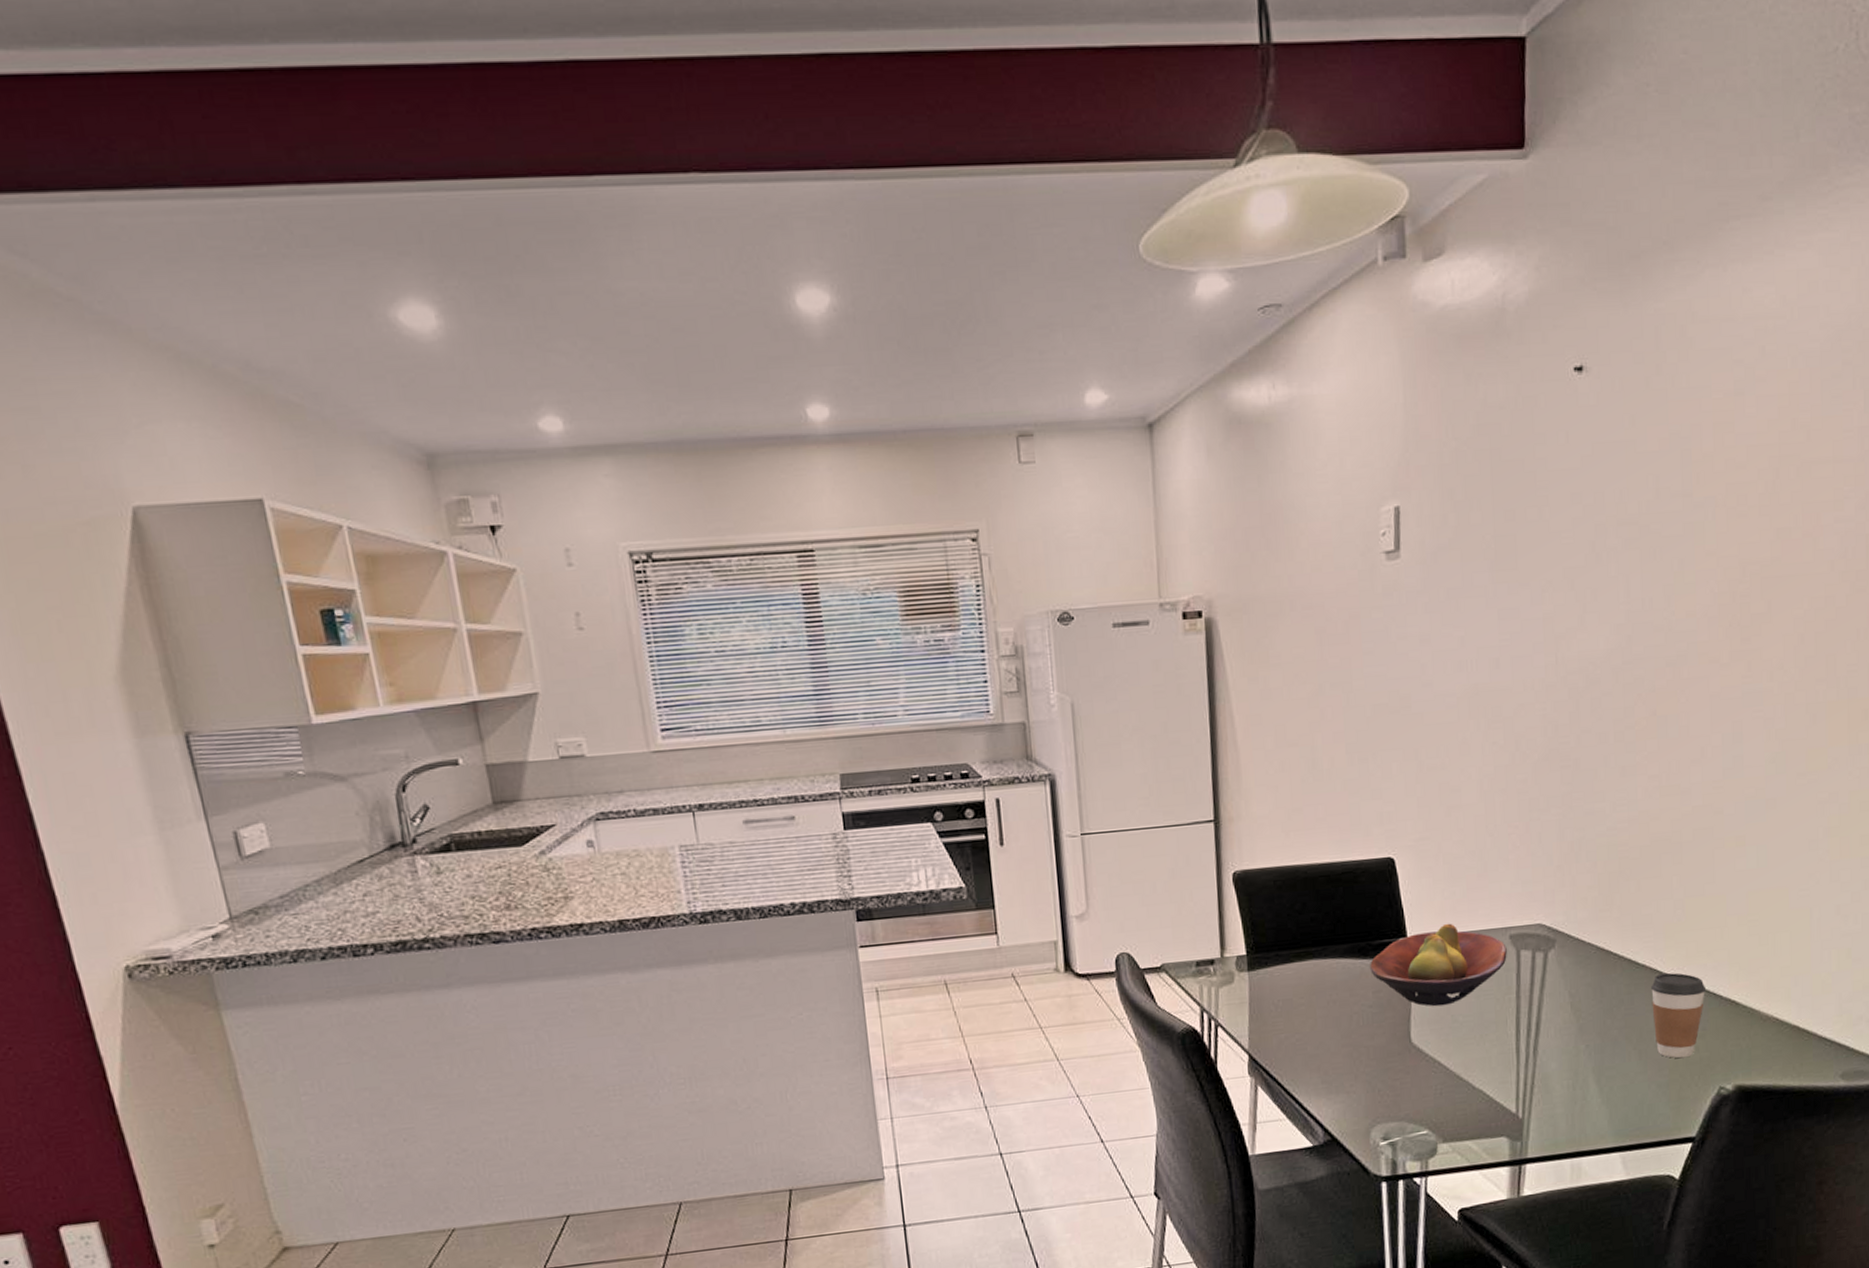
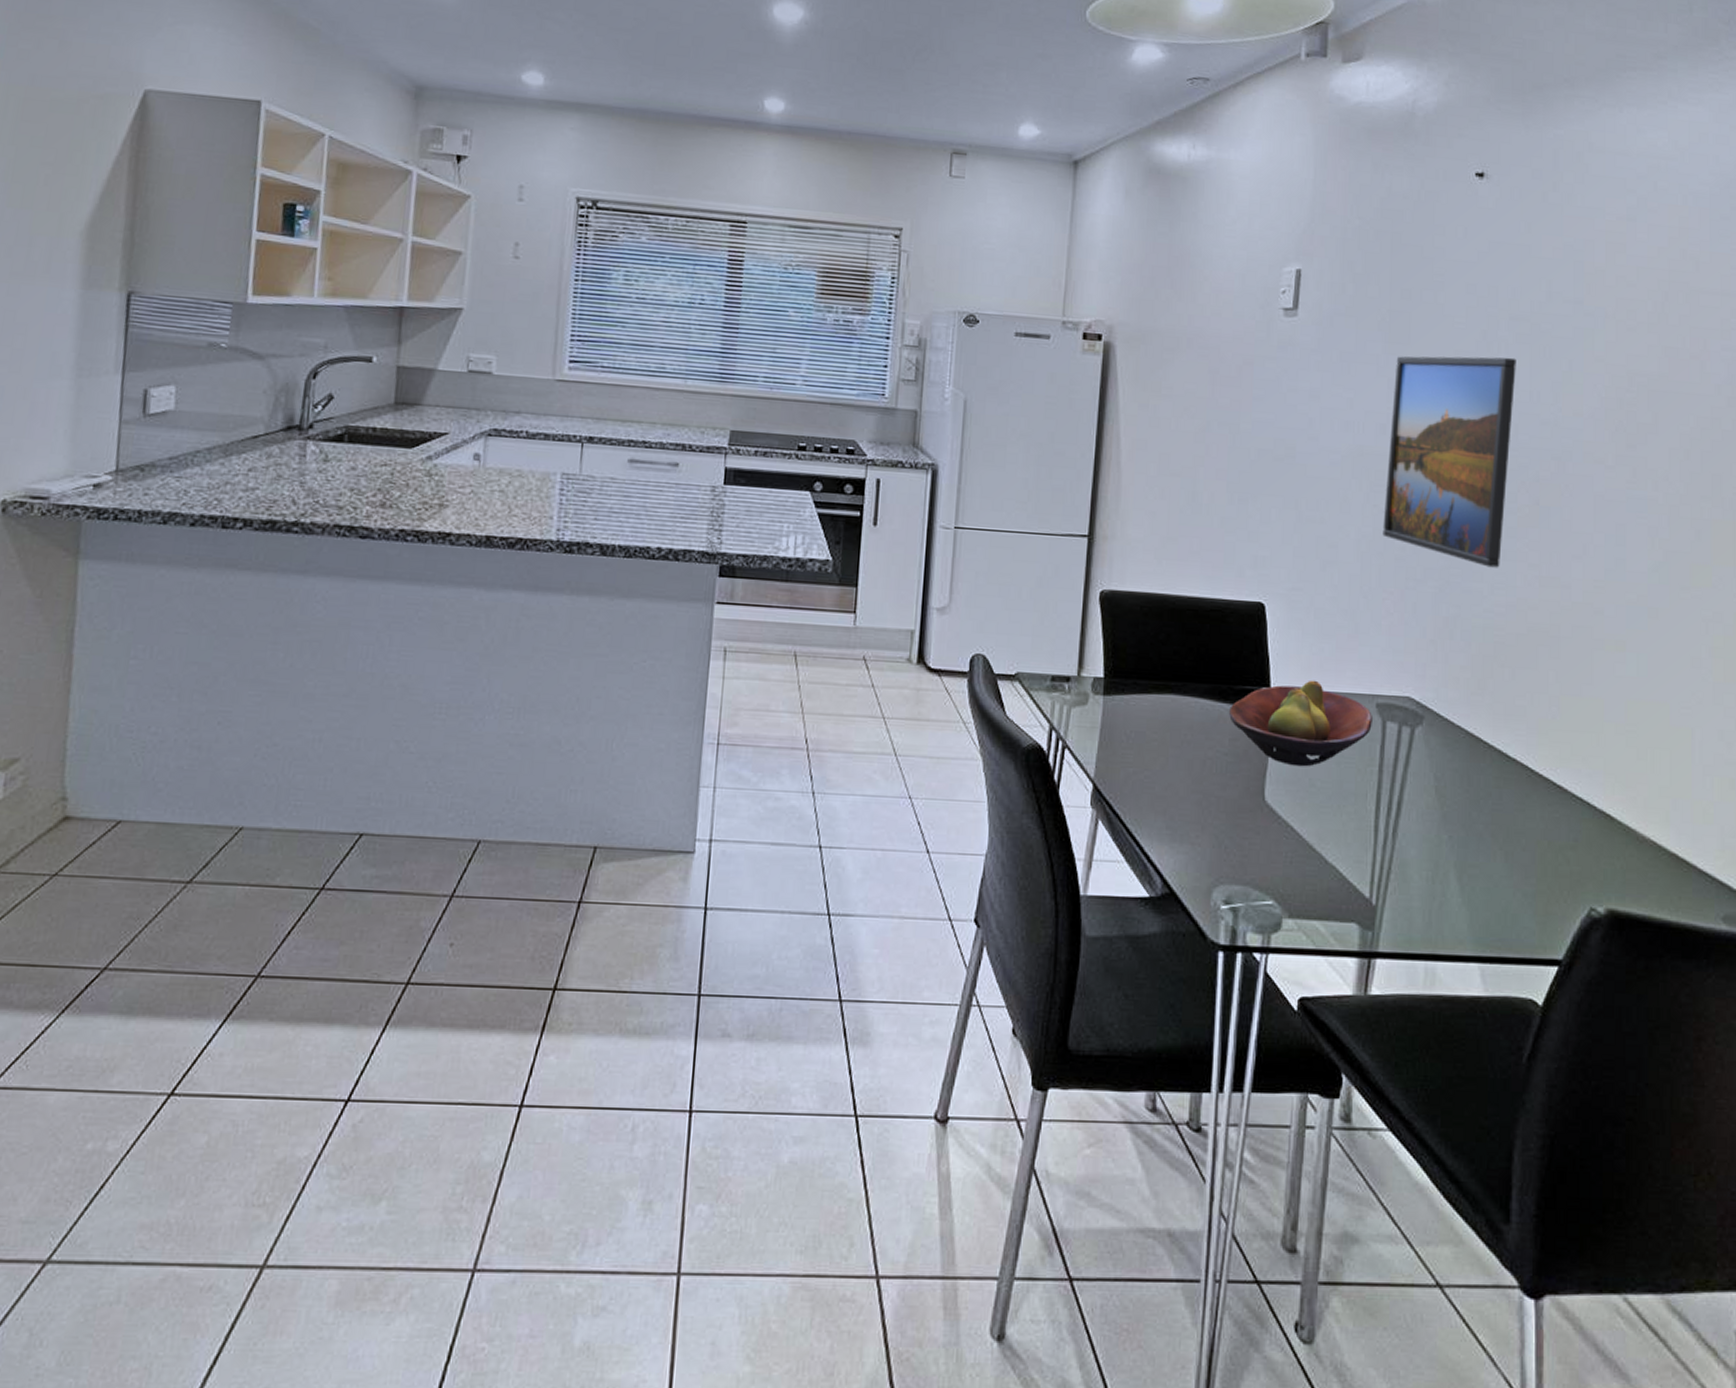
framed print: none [1503,566,1627,786] -> present [1382,356,1516,568]
coffee cup: present [1651,972,1707,1059] -> none [1521,771,1580,869]

